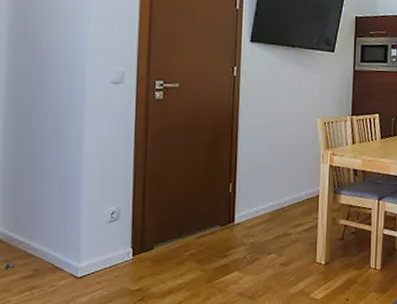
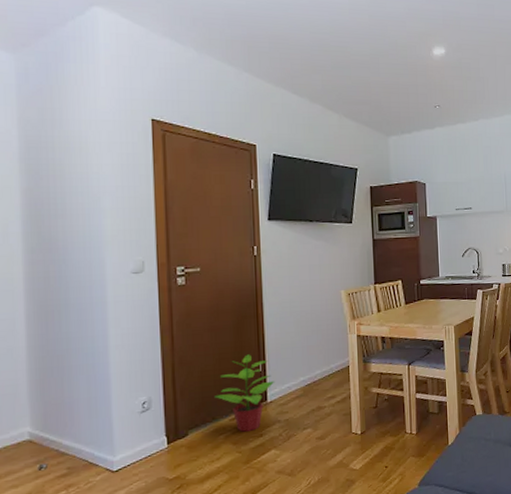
potted plant: none [182,174,244,251] -> present [214,354,275,432]

